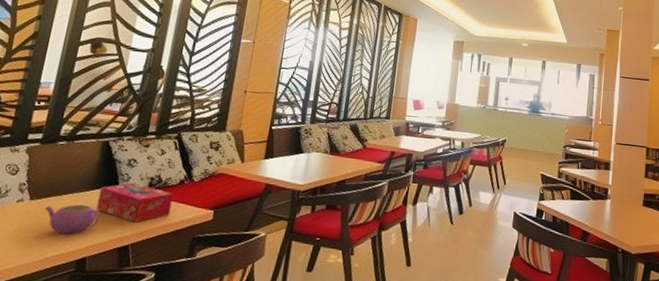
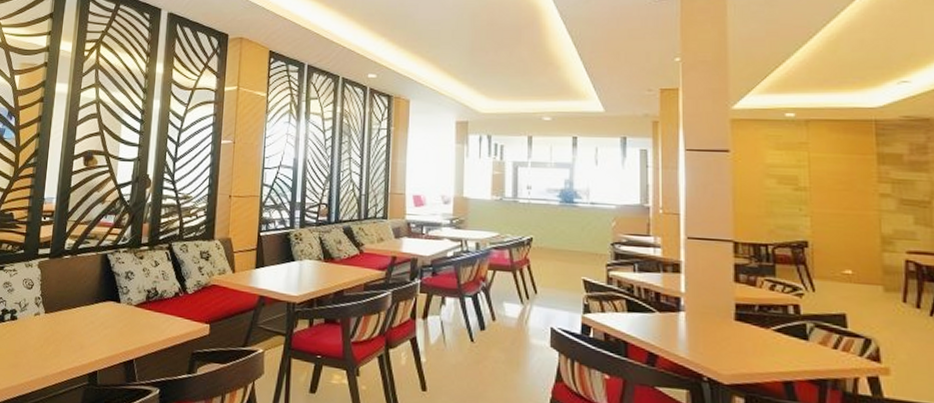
teapot: present [45,204,100,235] -> none [58,318,106,348]
tissue box: present [96,182,174,223] -> none [101,295,170,337]

